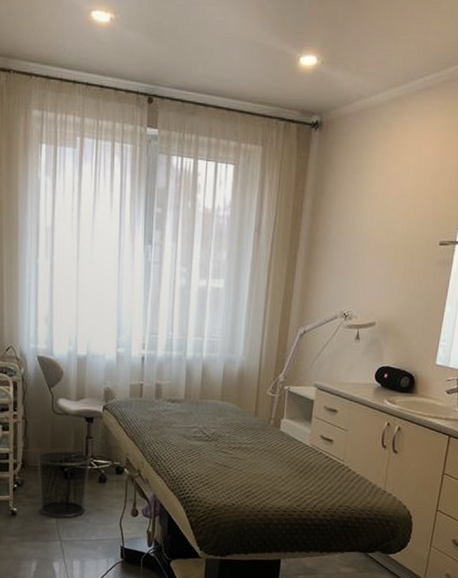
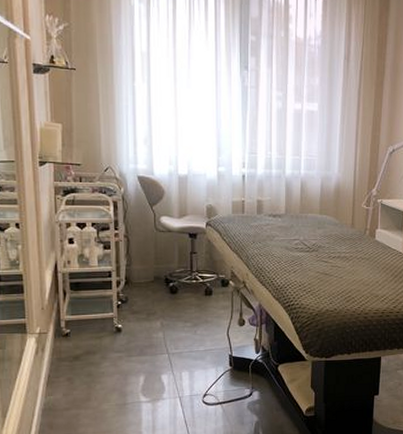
waste bin: present [37,450,91,518] -> none [141,267,196,331]

